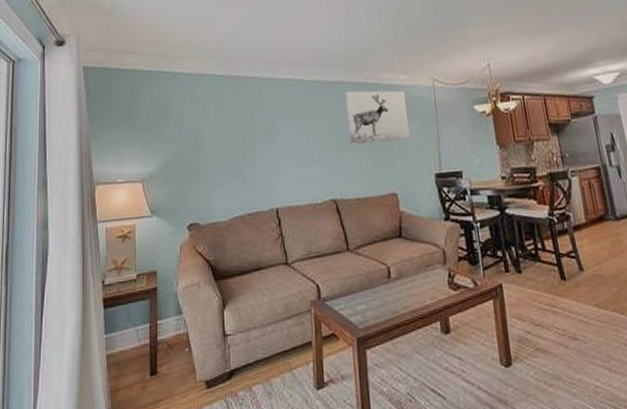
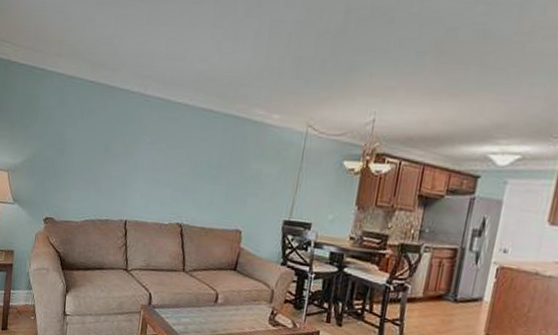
wall art: present [344,90,410,144] -> none [206,121,275,182]

